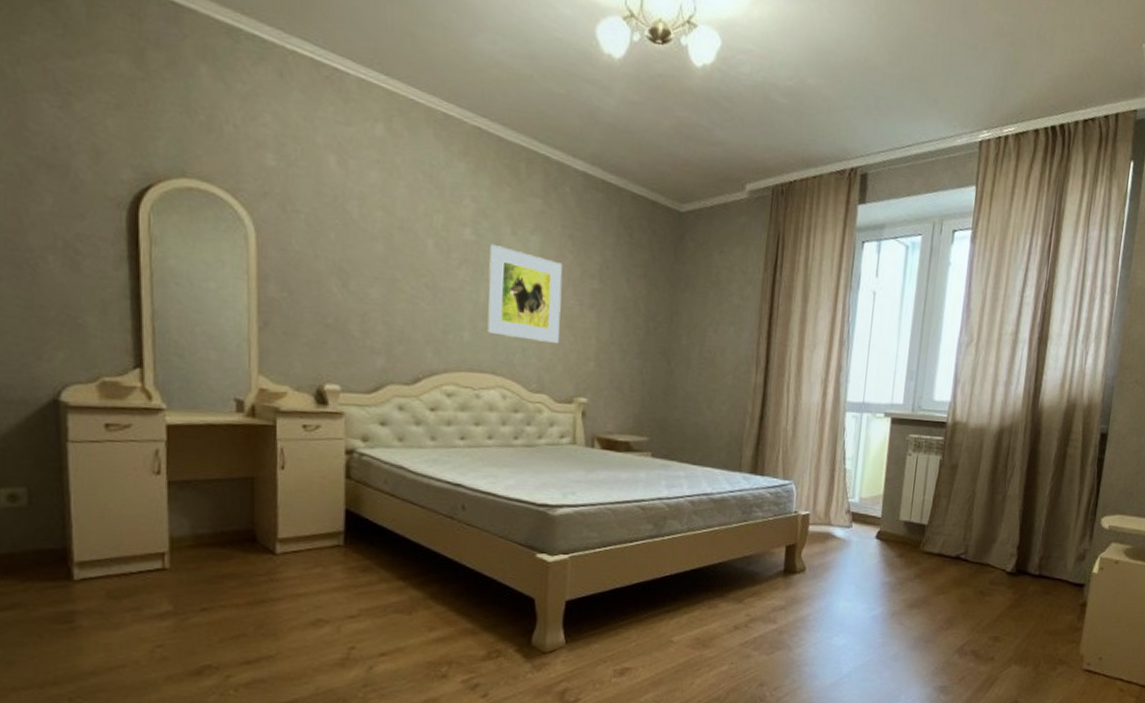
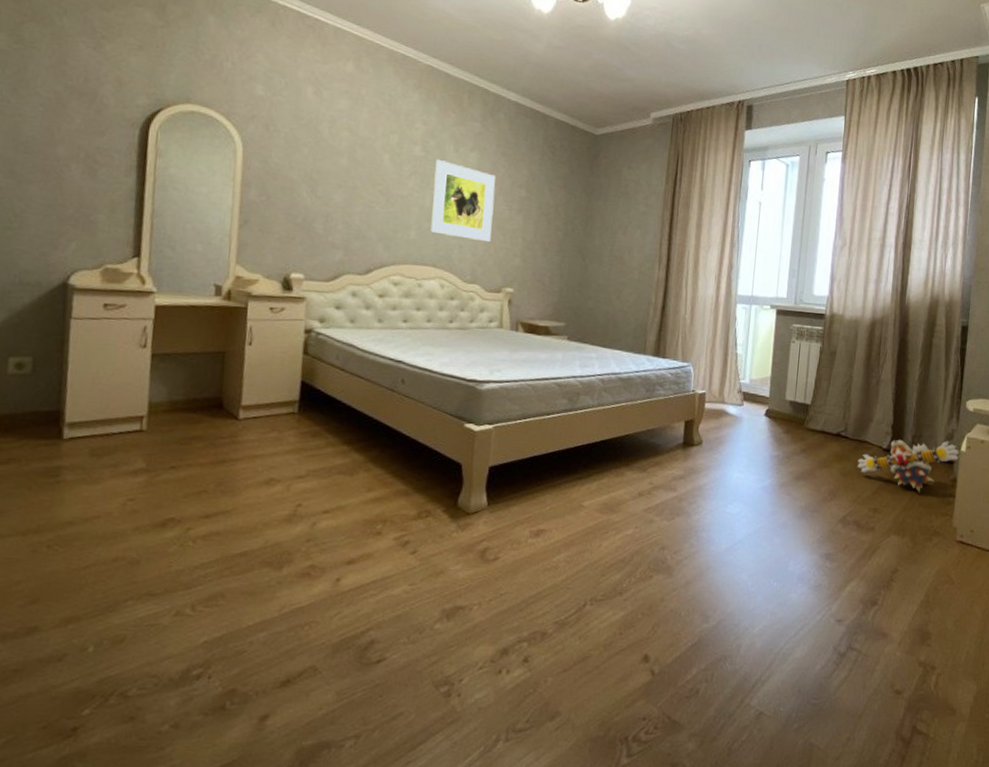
plush toy: none [977,561,1093,618] -> present [857,439,961,492]

